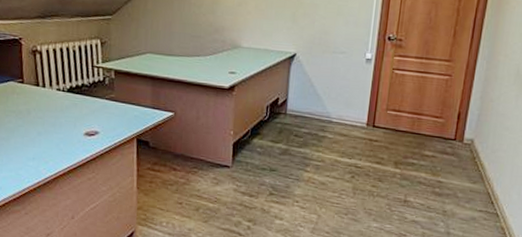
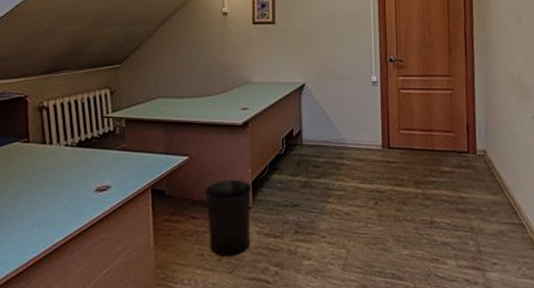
waste bin: none [186,139,233,208] -> present [204,180,252,256]

